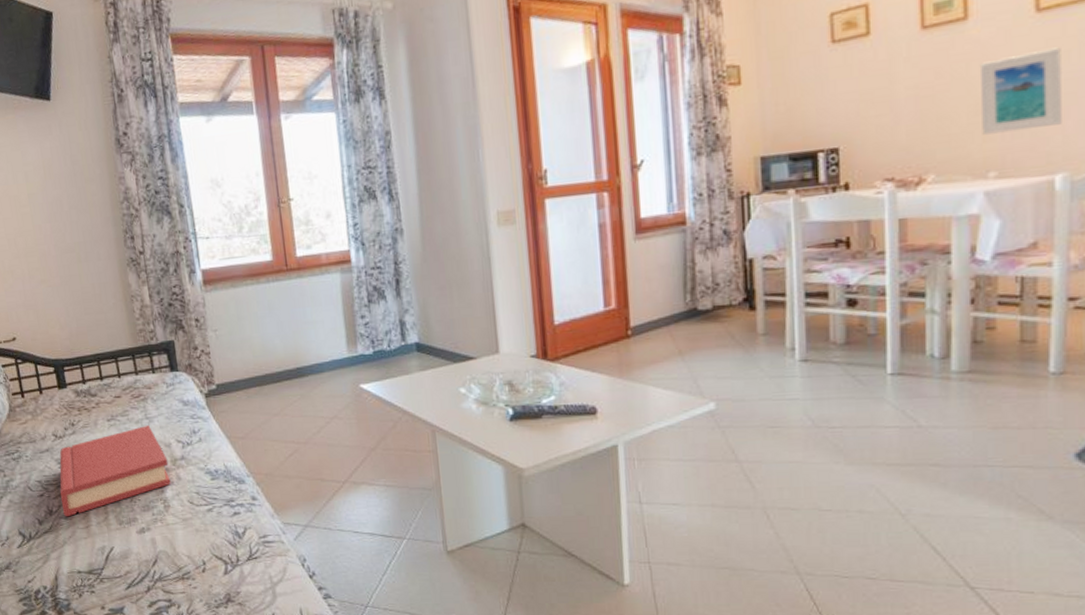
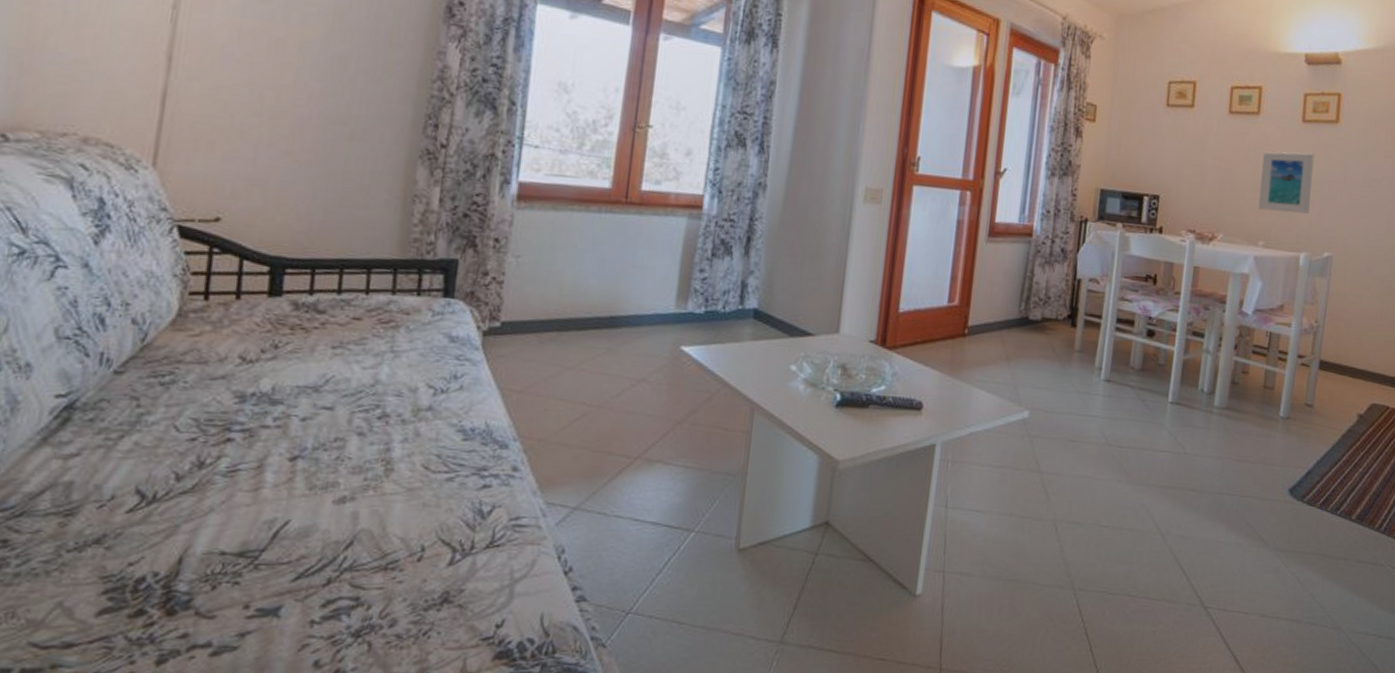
hardback book: present [59,425,171,517] -> none [221,361,408,474]

